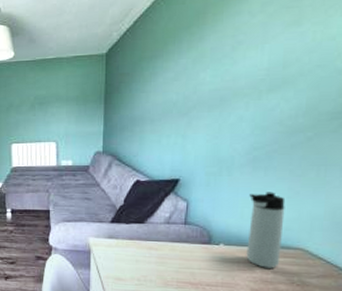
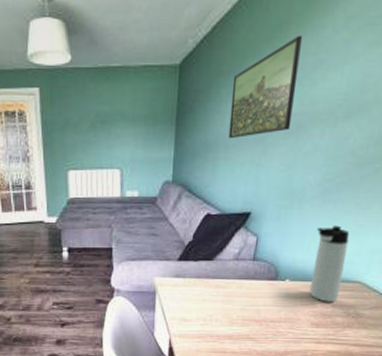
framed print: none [153,22,220,114] -> present [228,35,303,139]

